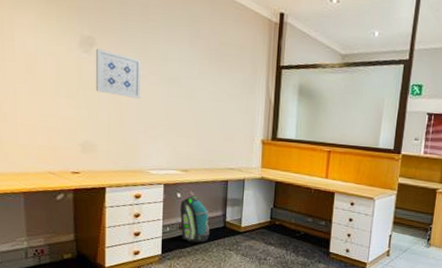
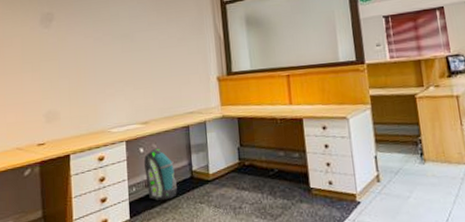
wall art: present [95,48,141,98] -> none [54,21,97,62]

